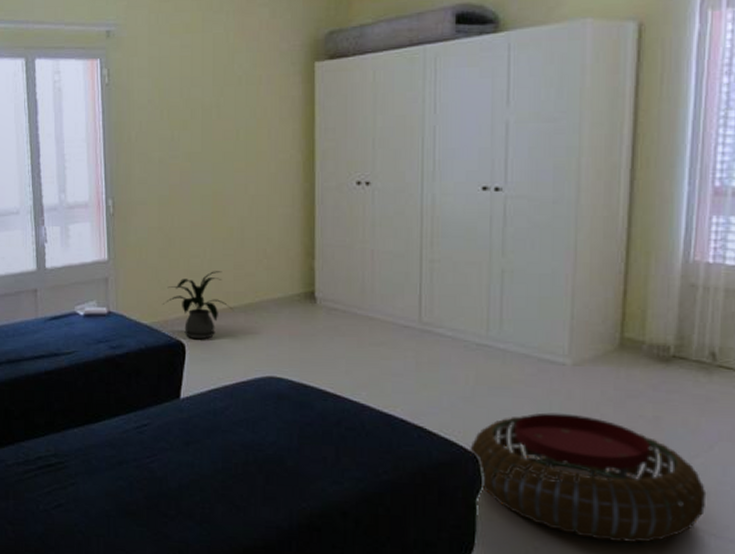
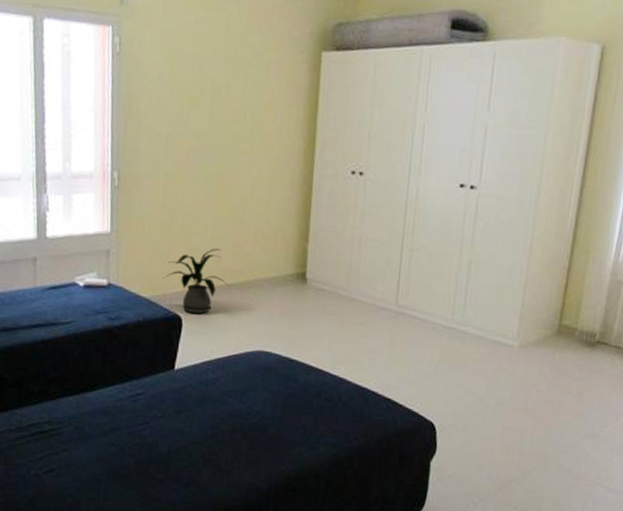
pouf: present [470,412,707,544] -> none [428,388,611,498]

